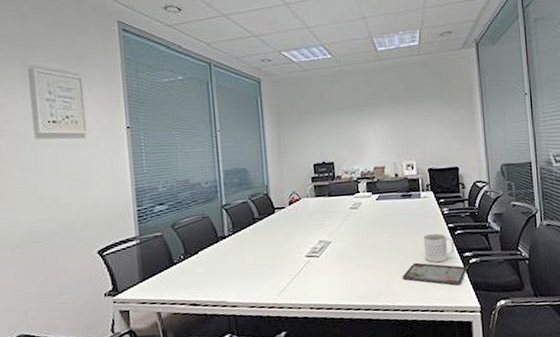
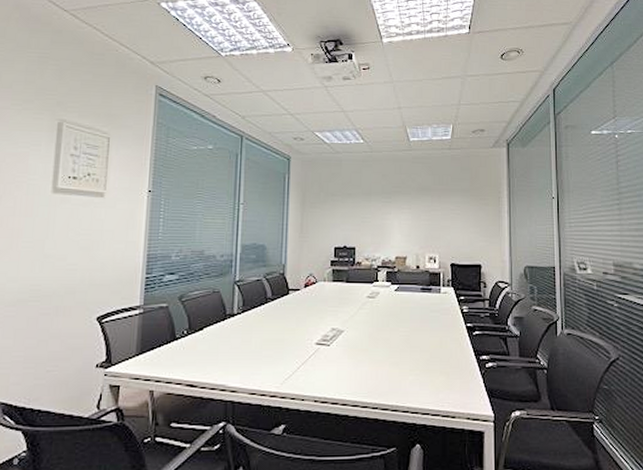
tablet: present [402,262,467,285] -> none [414,361,482,390]
mug: present [423,233,454,263] -> none [440,332,471,364]

